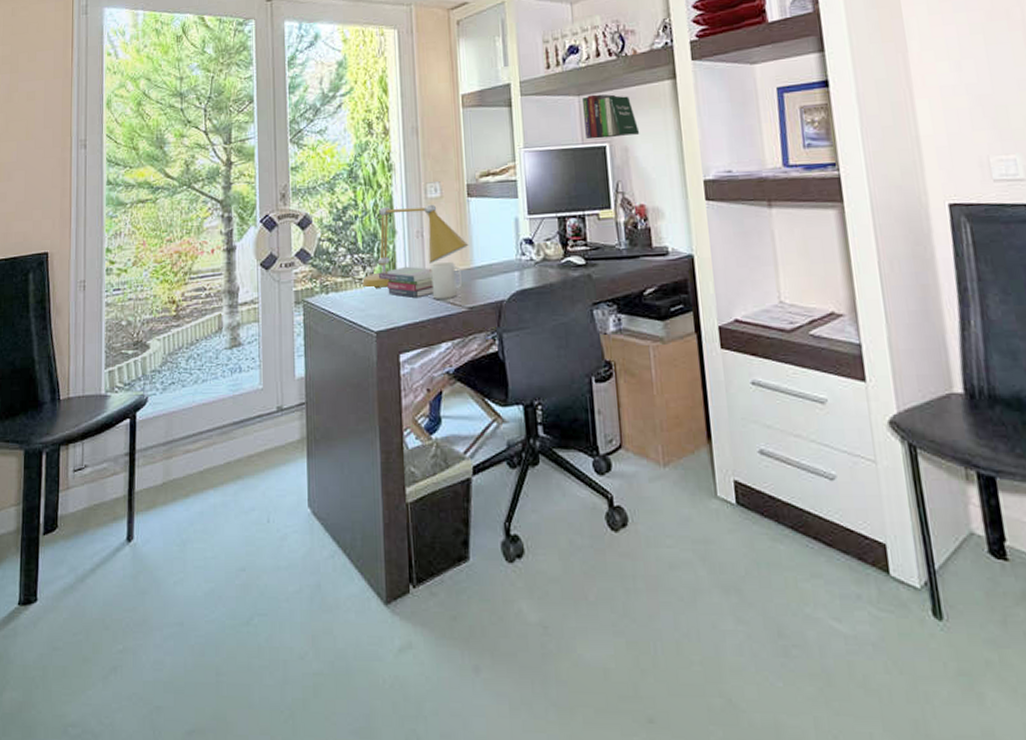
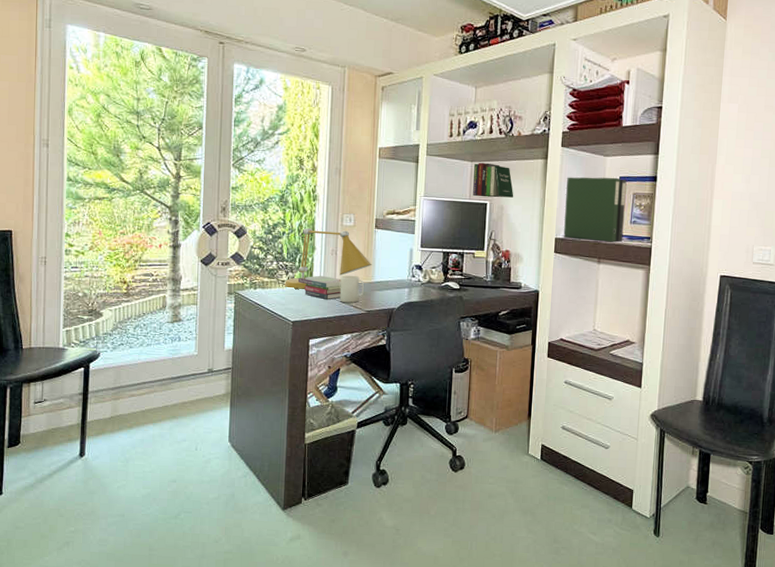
binder: none [706,89,798,179] -> present [564,177,627,242]

